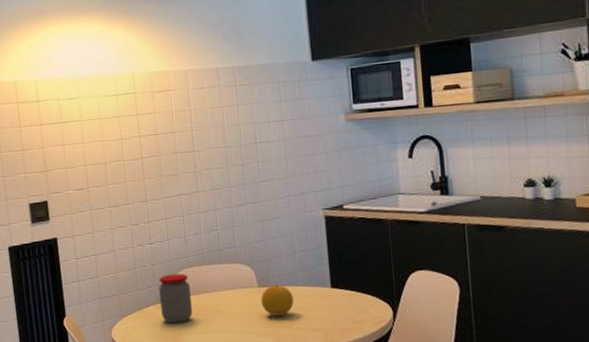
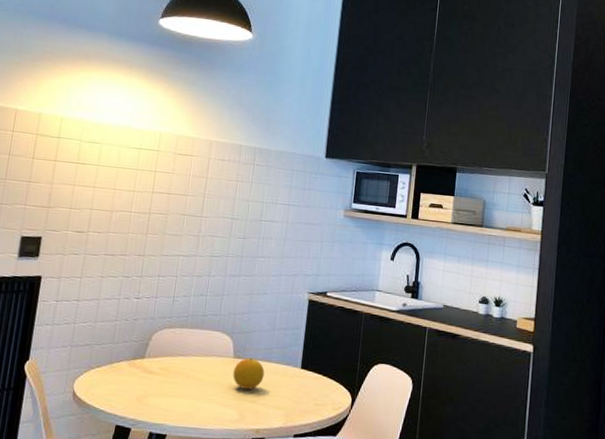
jar: present [159,273,193,324] -> none [131,332,167,384]

